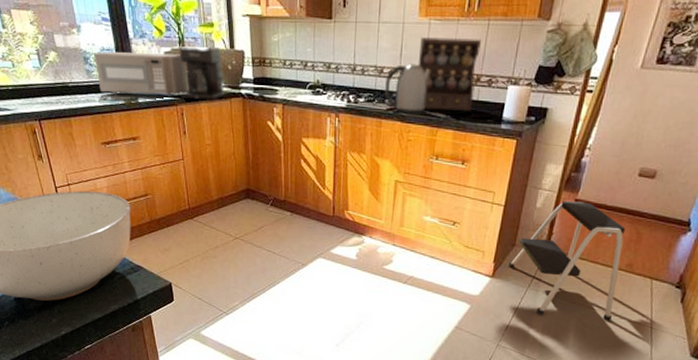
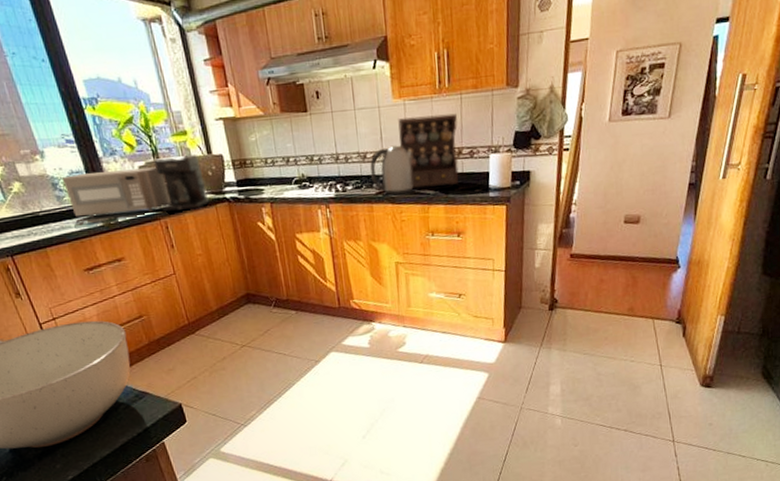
step stool: present [508,200,626,321] -> none [518,255,624,372]

